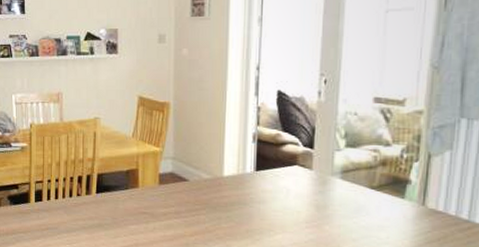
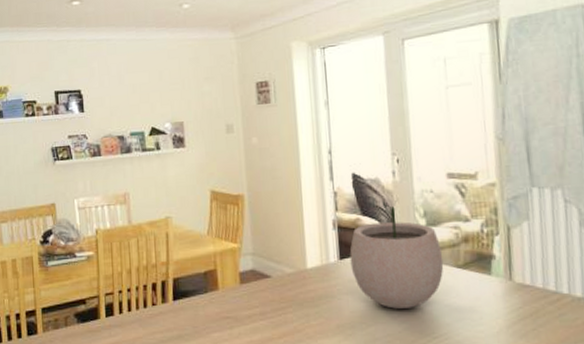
plant pot: none [265,119,358,222] -> present [349,199,444,309]

